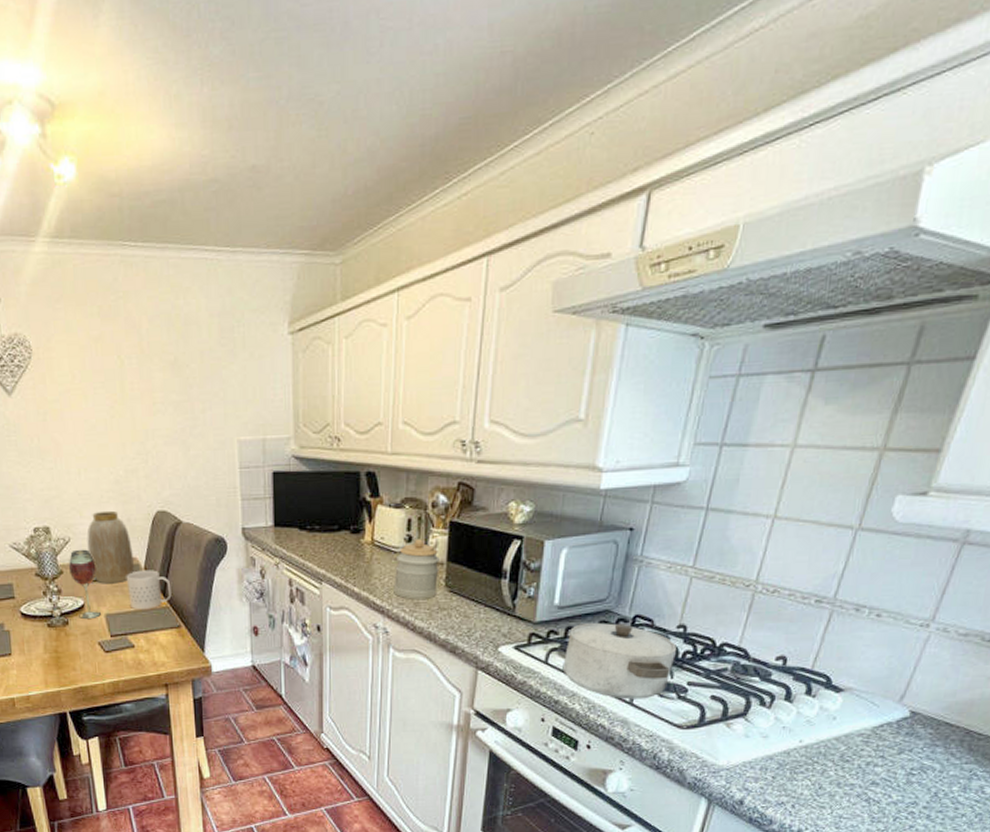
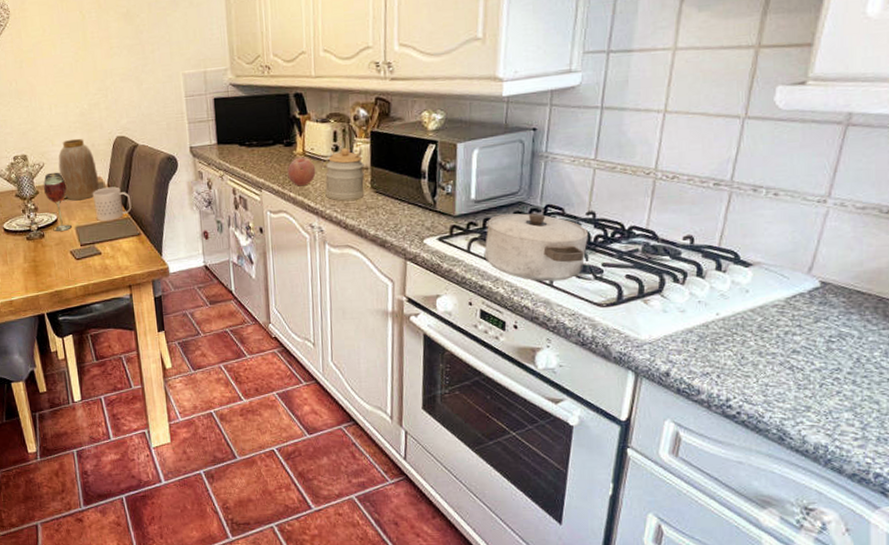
fruit: none [352,546,385,581] -> present [287,157,316,187]

